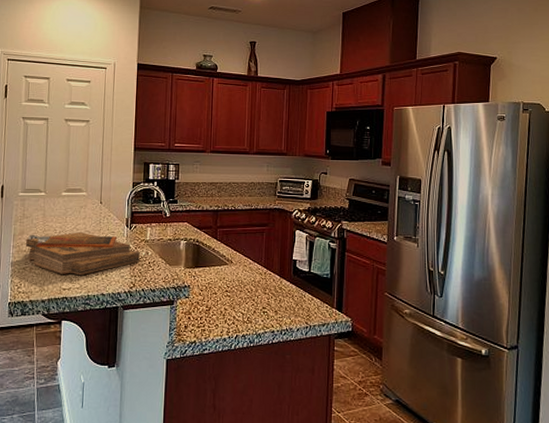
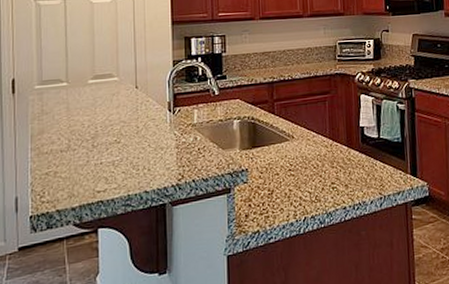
clipboard: present [25,232,140,276] -> none [46,123,187,175]

